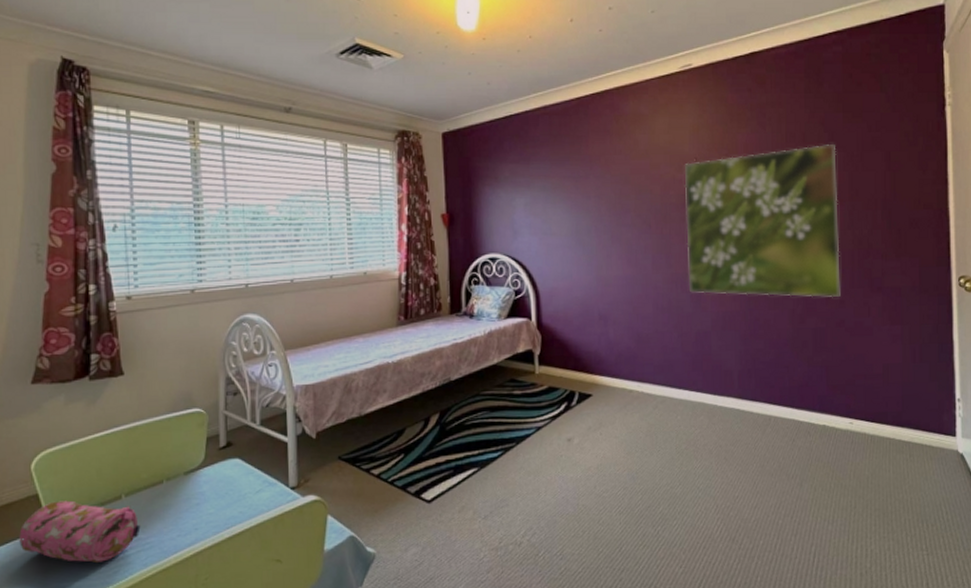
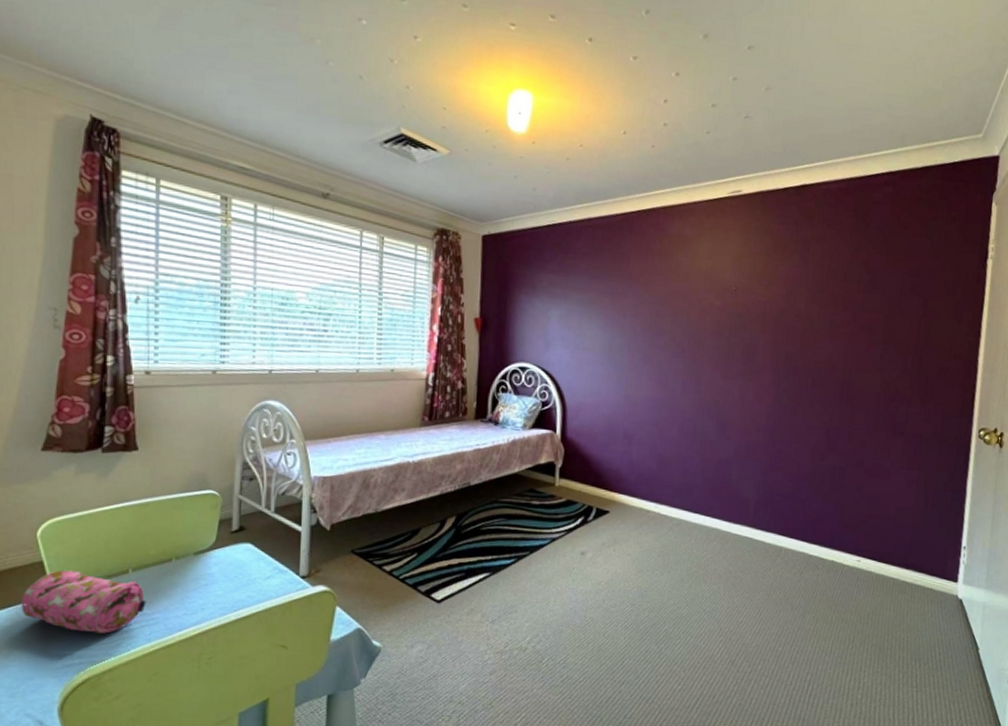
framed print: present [684,144,841,298] -> none [716,285,875,438]

